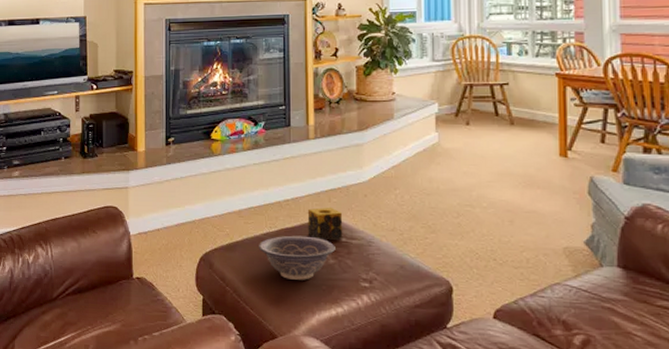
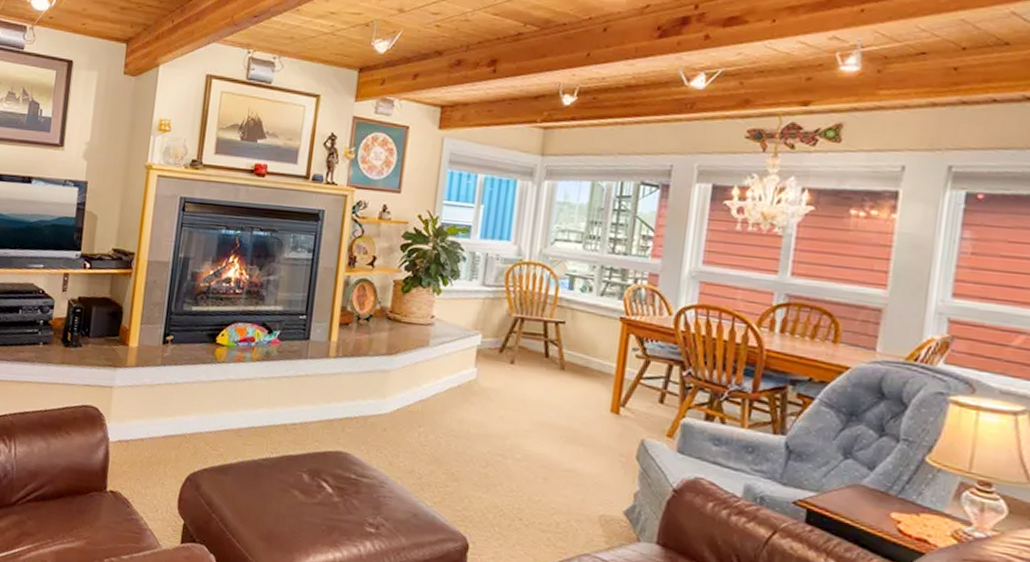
decorative bowl: present [259,235,335,280] -> none [255,463,343,517]
candle: present [307,207,343,241] -> none [313,436,356,477]

